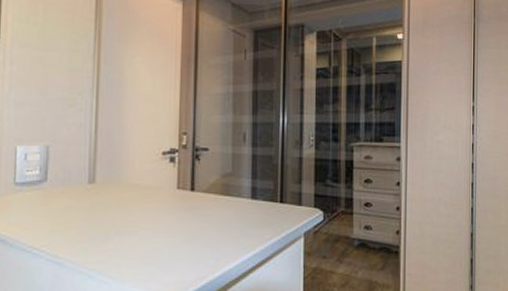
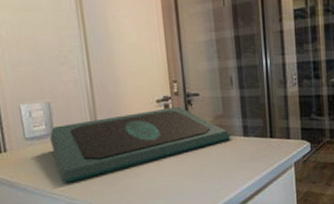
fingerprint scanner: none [42,161,239,237] -> present [50,107,232,183]

